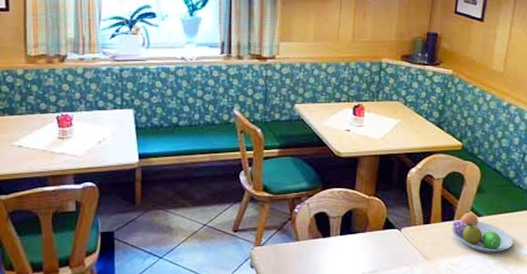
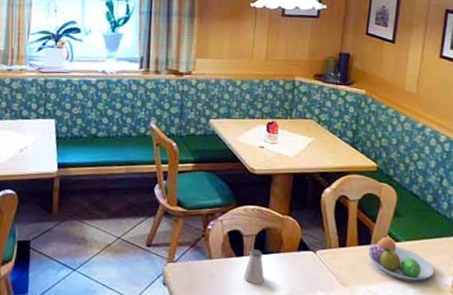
saltshaker: none [331,230,351,263] -> present [244,249,265,285]

